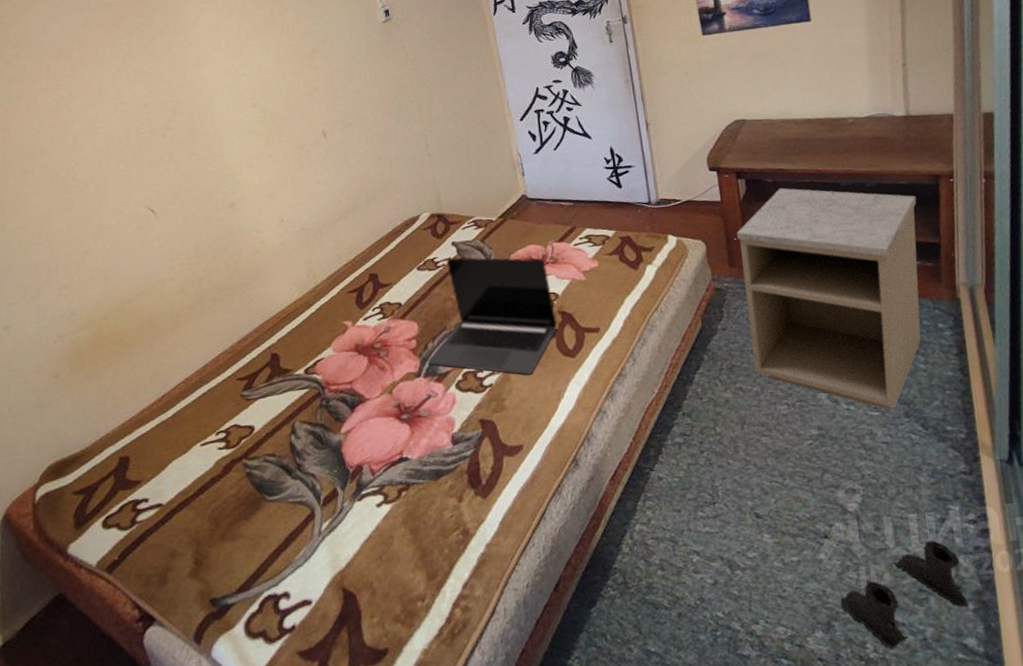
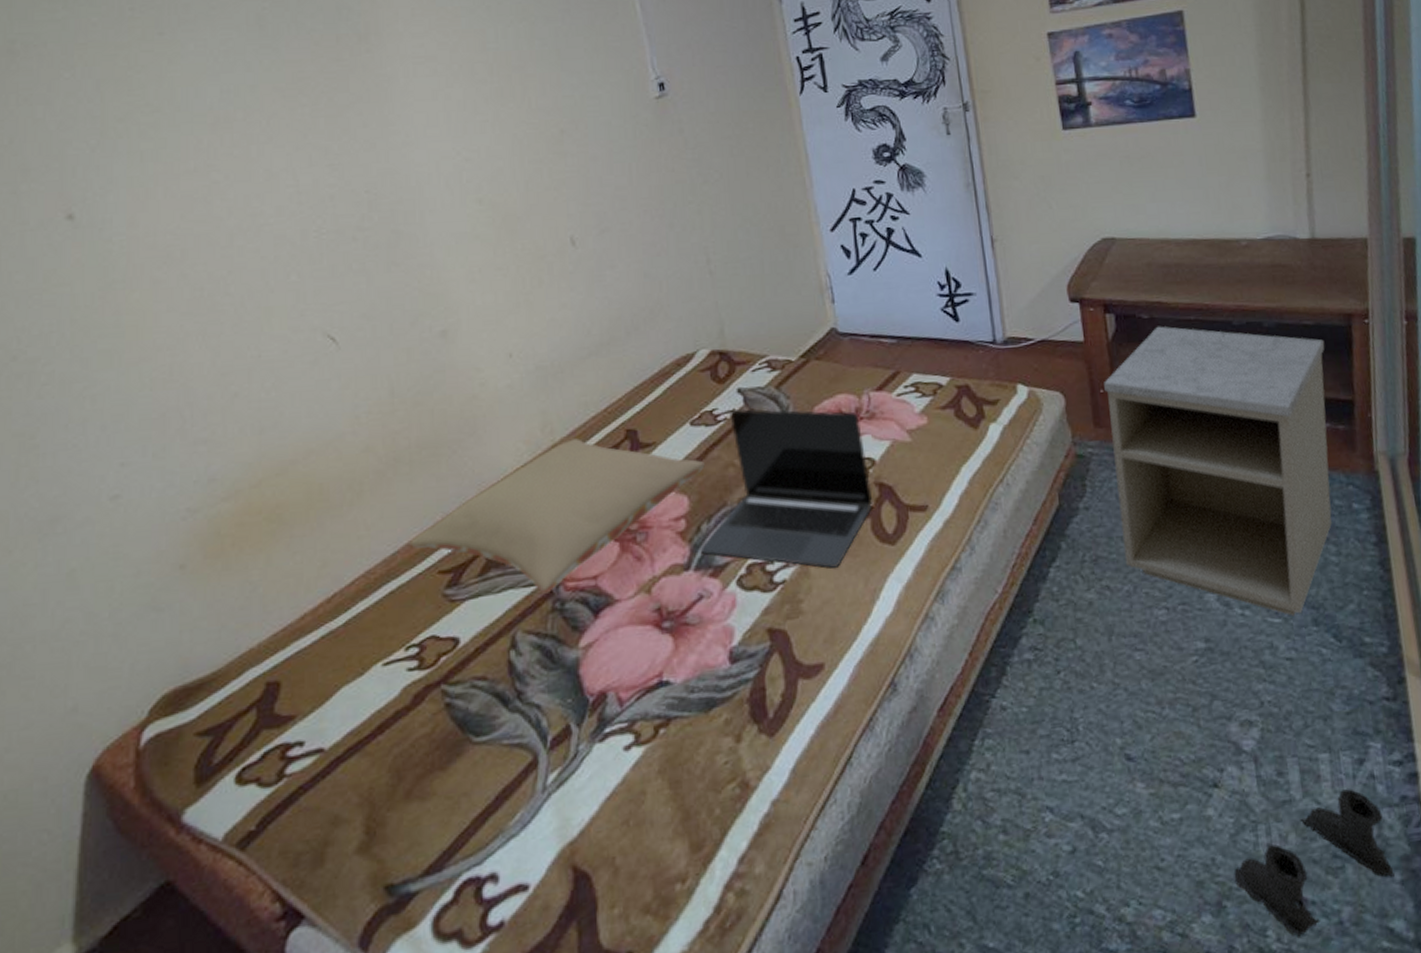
pillow: none [215,281,429,393] -> present [409,438,705,592]

